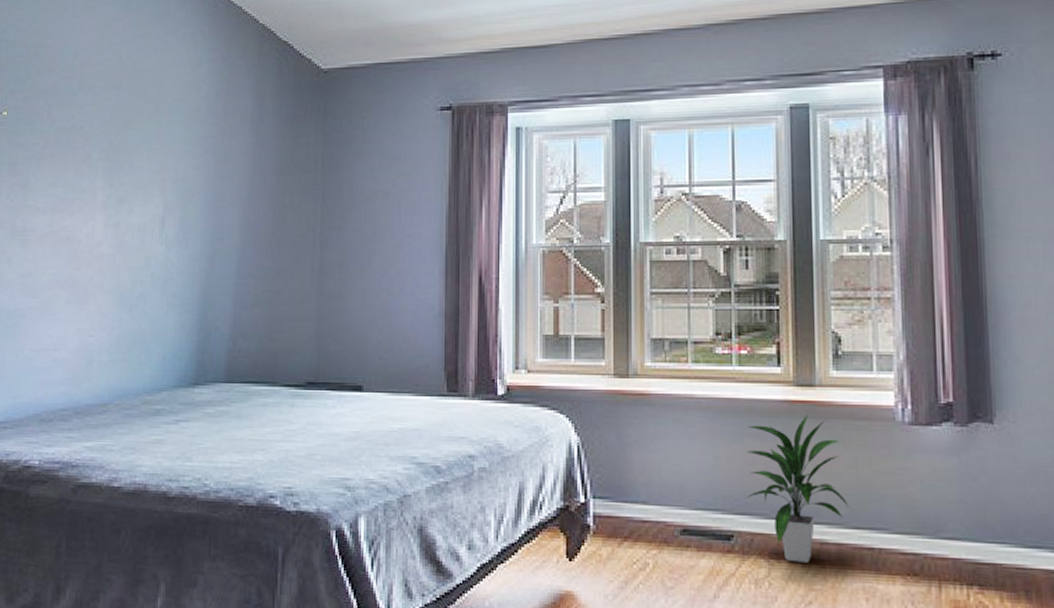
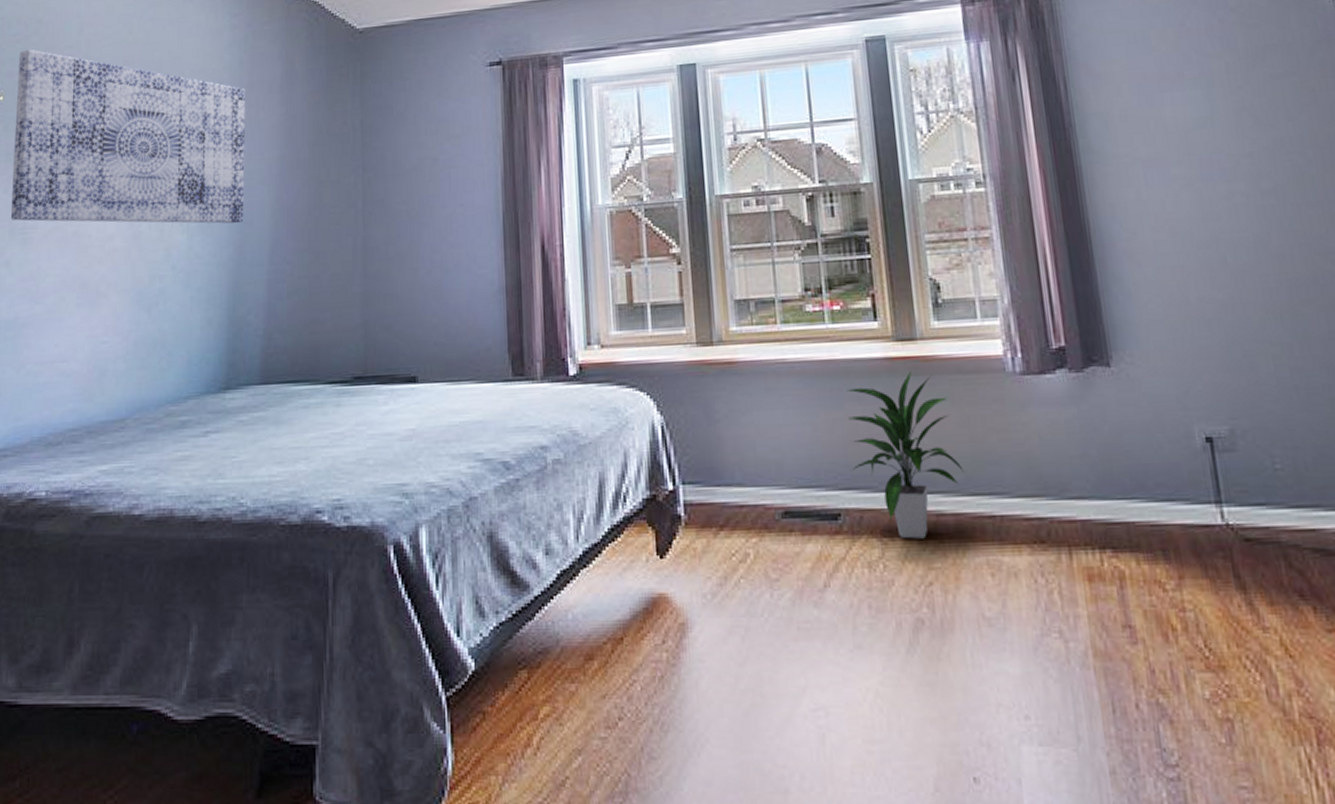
wall art: none [12,70,220,239] -> present [10,49,245,224]

